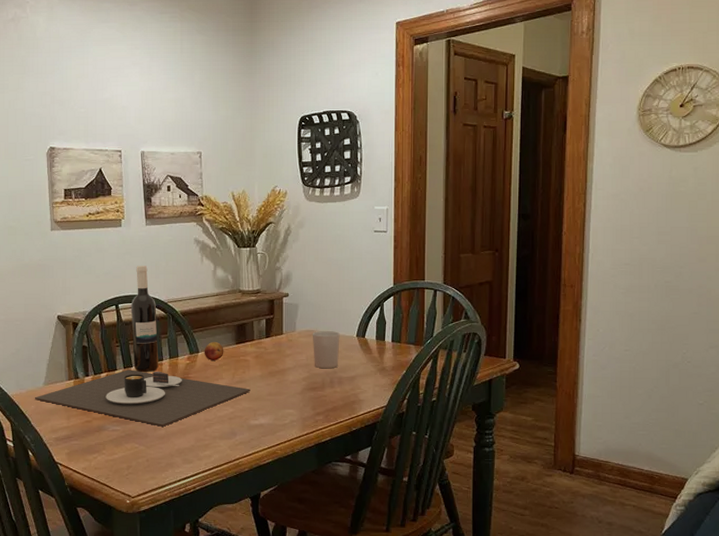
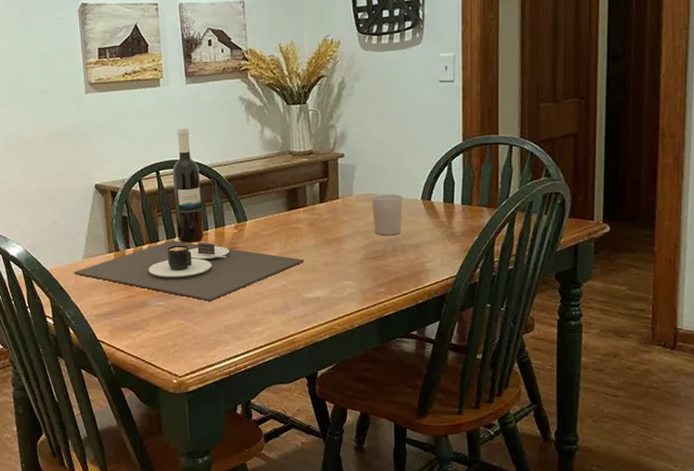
fruit: present [204,341,224,360] -> none [252,208,274,229]

